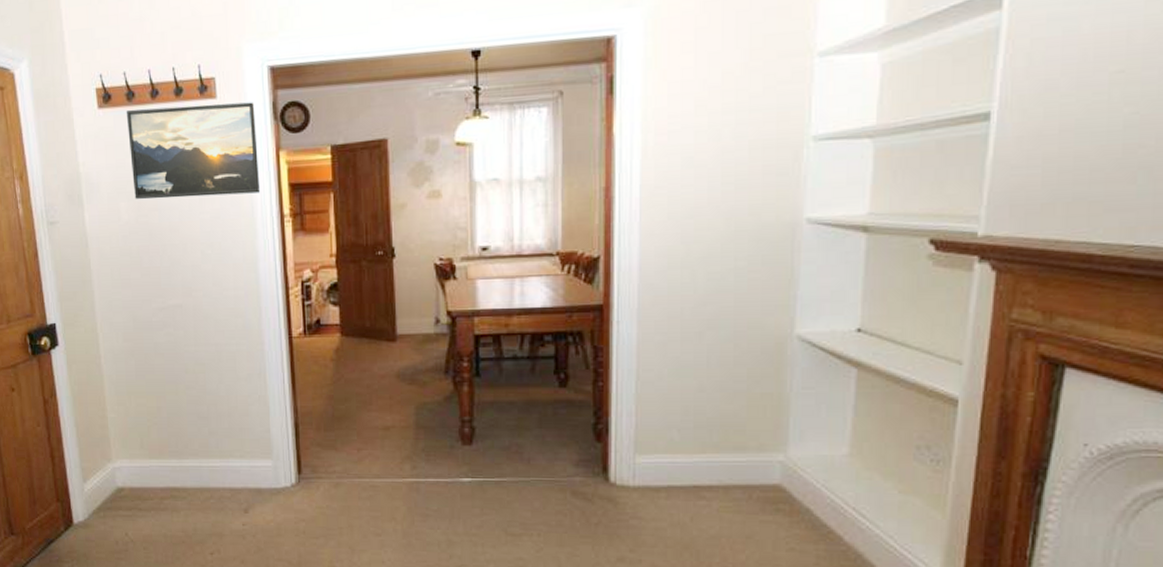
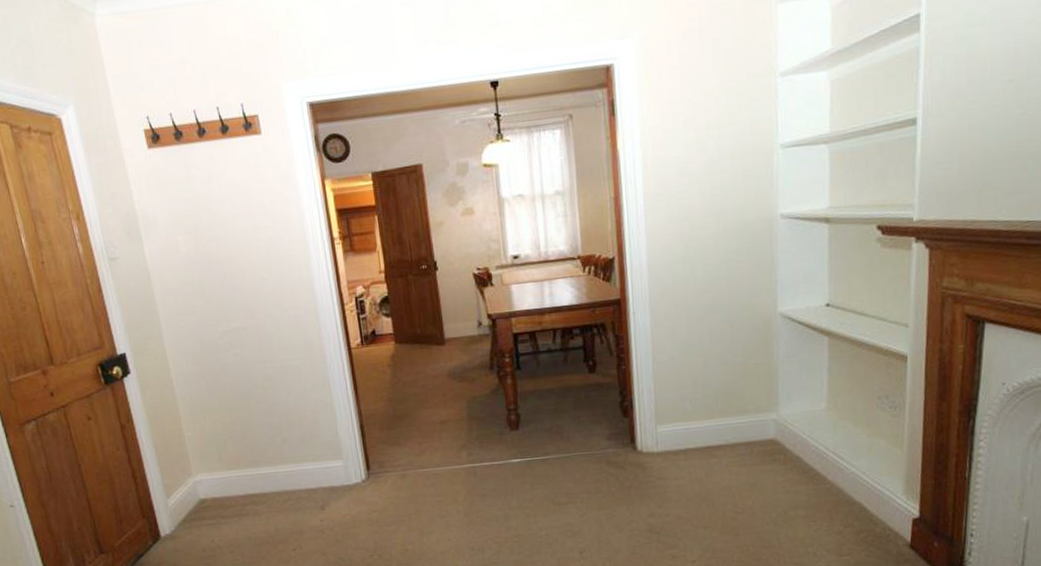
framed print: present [126,102,261,199] -> none [175,136,310,232]

